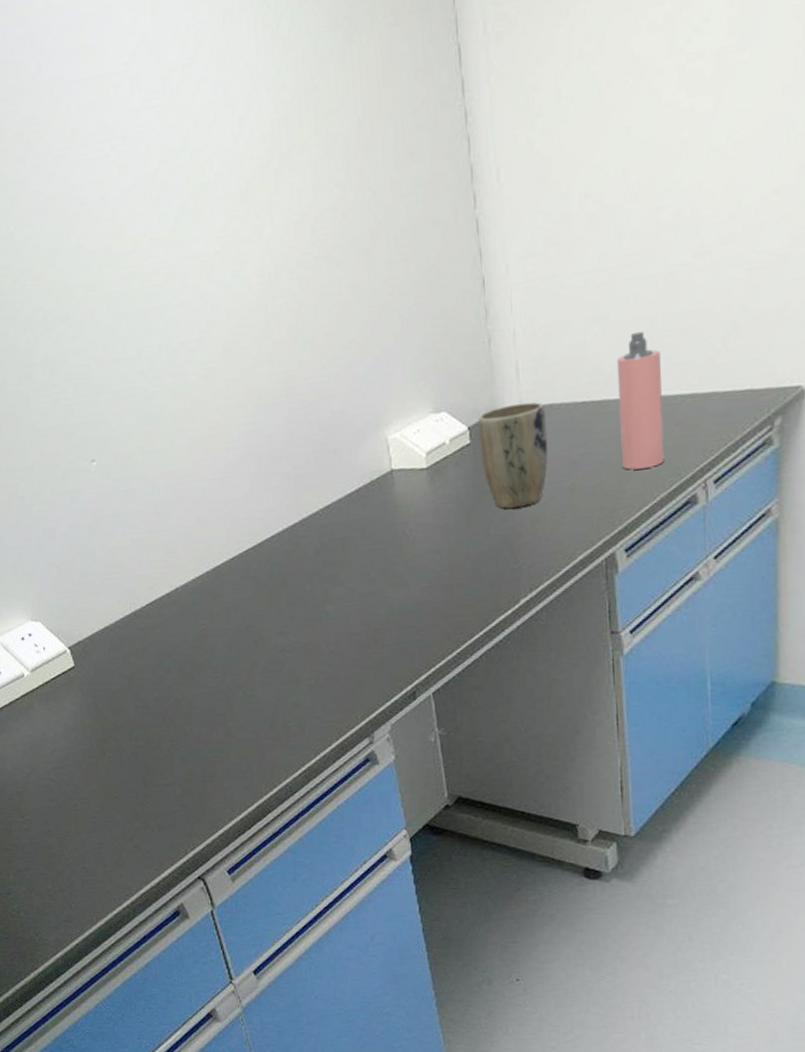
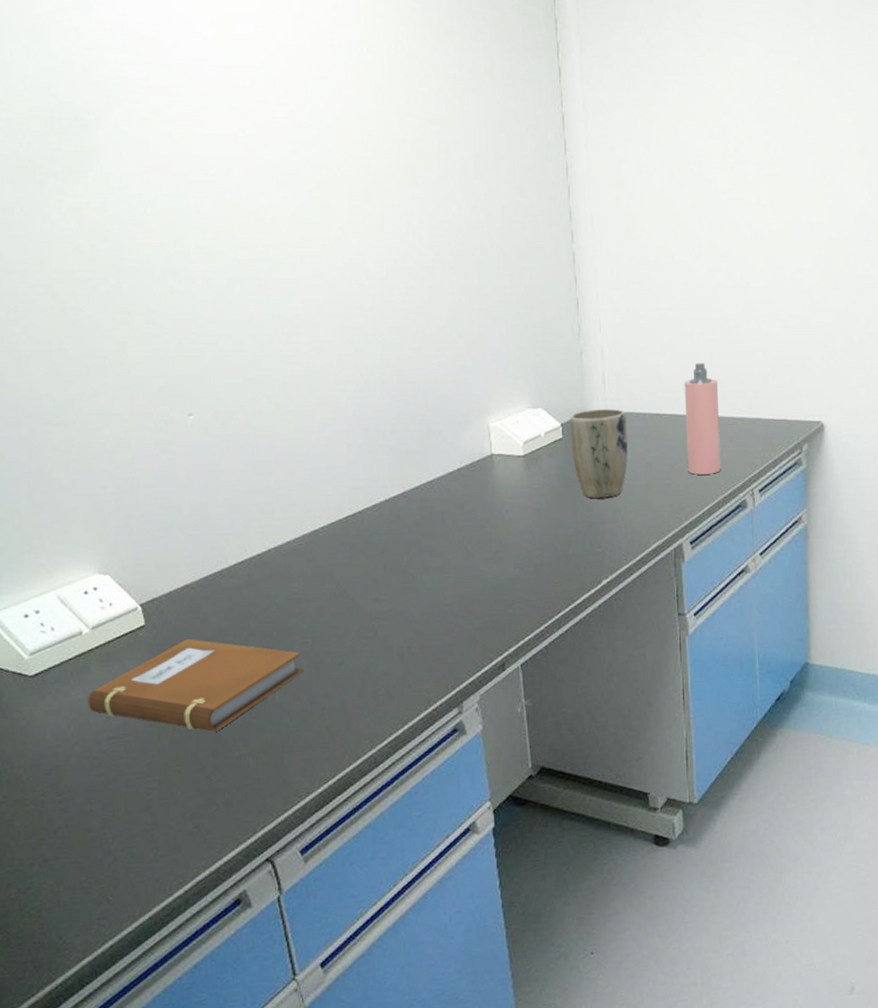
notebook: none [35,677,217,763] -> present [88,638,303,732]

